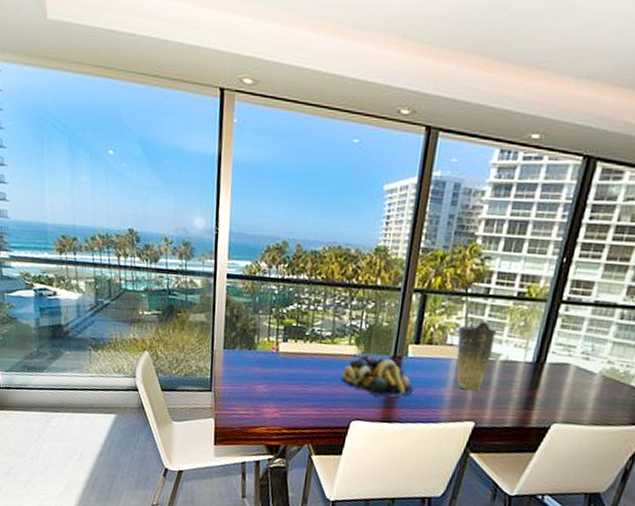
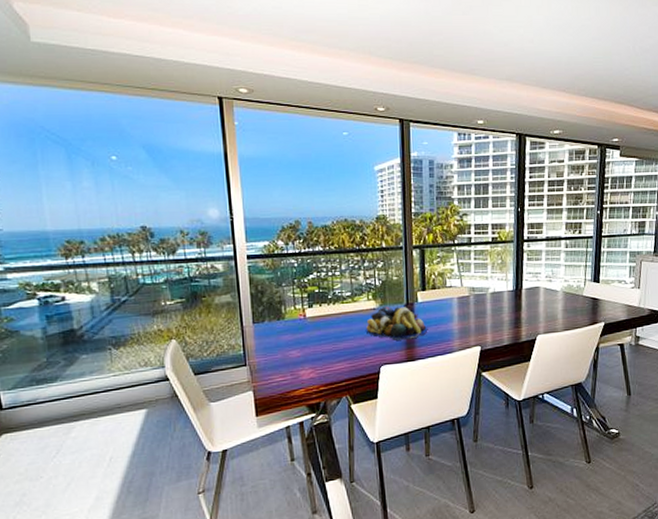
vase: present [456,321,497,391] -> none [452,264,483,321]

